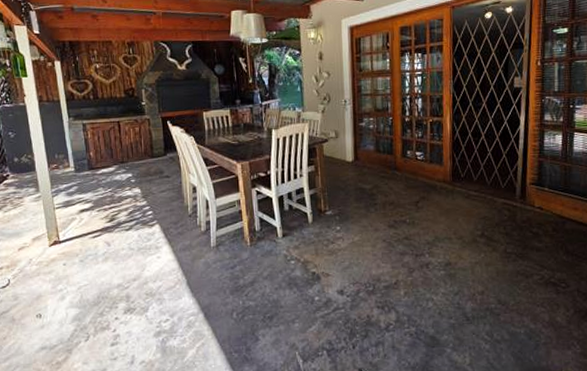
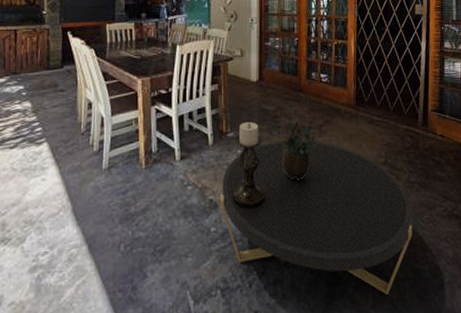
coffee table: none [322,216,510,354] -> present [221,140,413,294]
candle holder: none [333,200,366,281] -> present [232,121,266,210]
potted plant: none [379,179,413,253] -> present [282,101,317,180]

